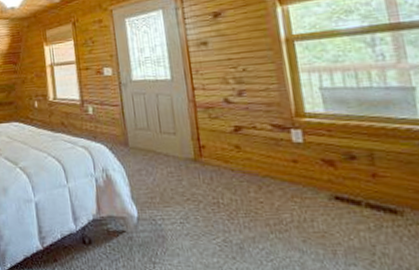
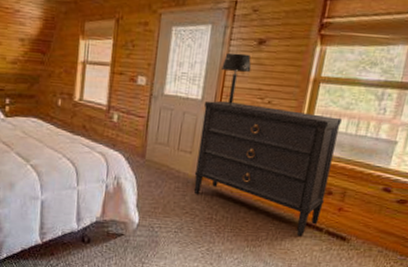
dresser: none [176,72,352,214] -> present [193,100,342,237]
table lamp: none [183,28,214,80] -> present [222,52,252,106]

